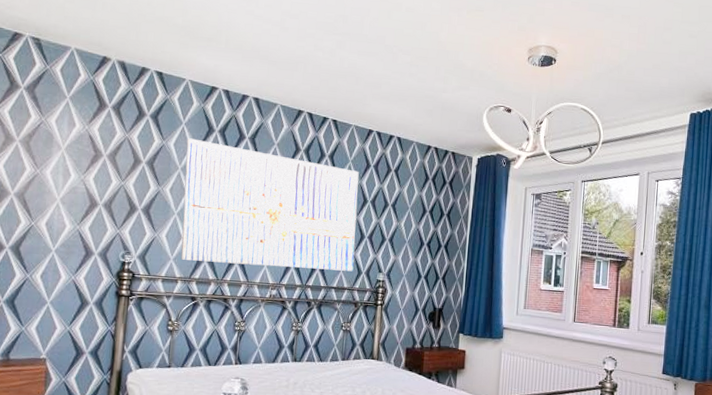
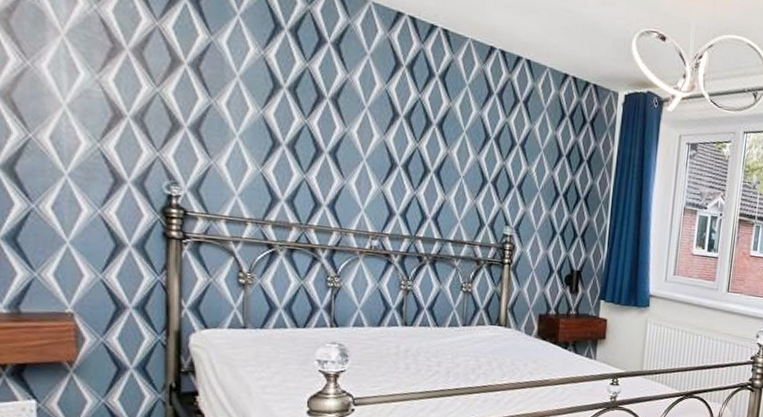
wall art: present [181,138,359,272] -> none [245,35,479,223]

